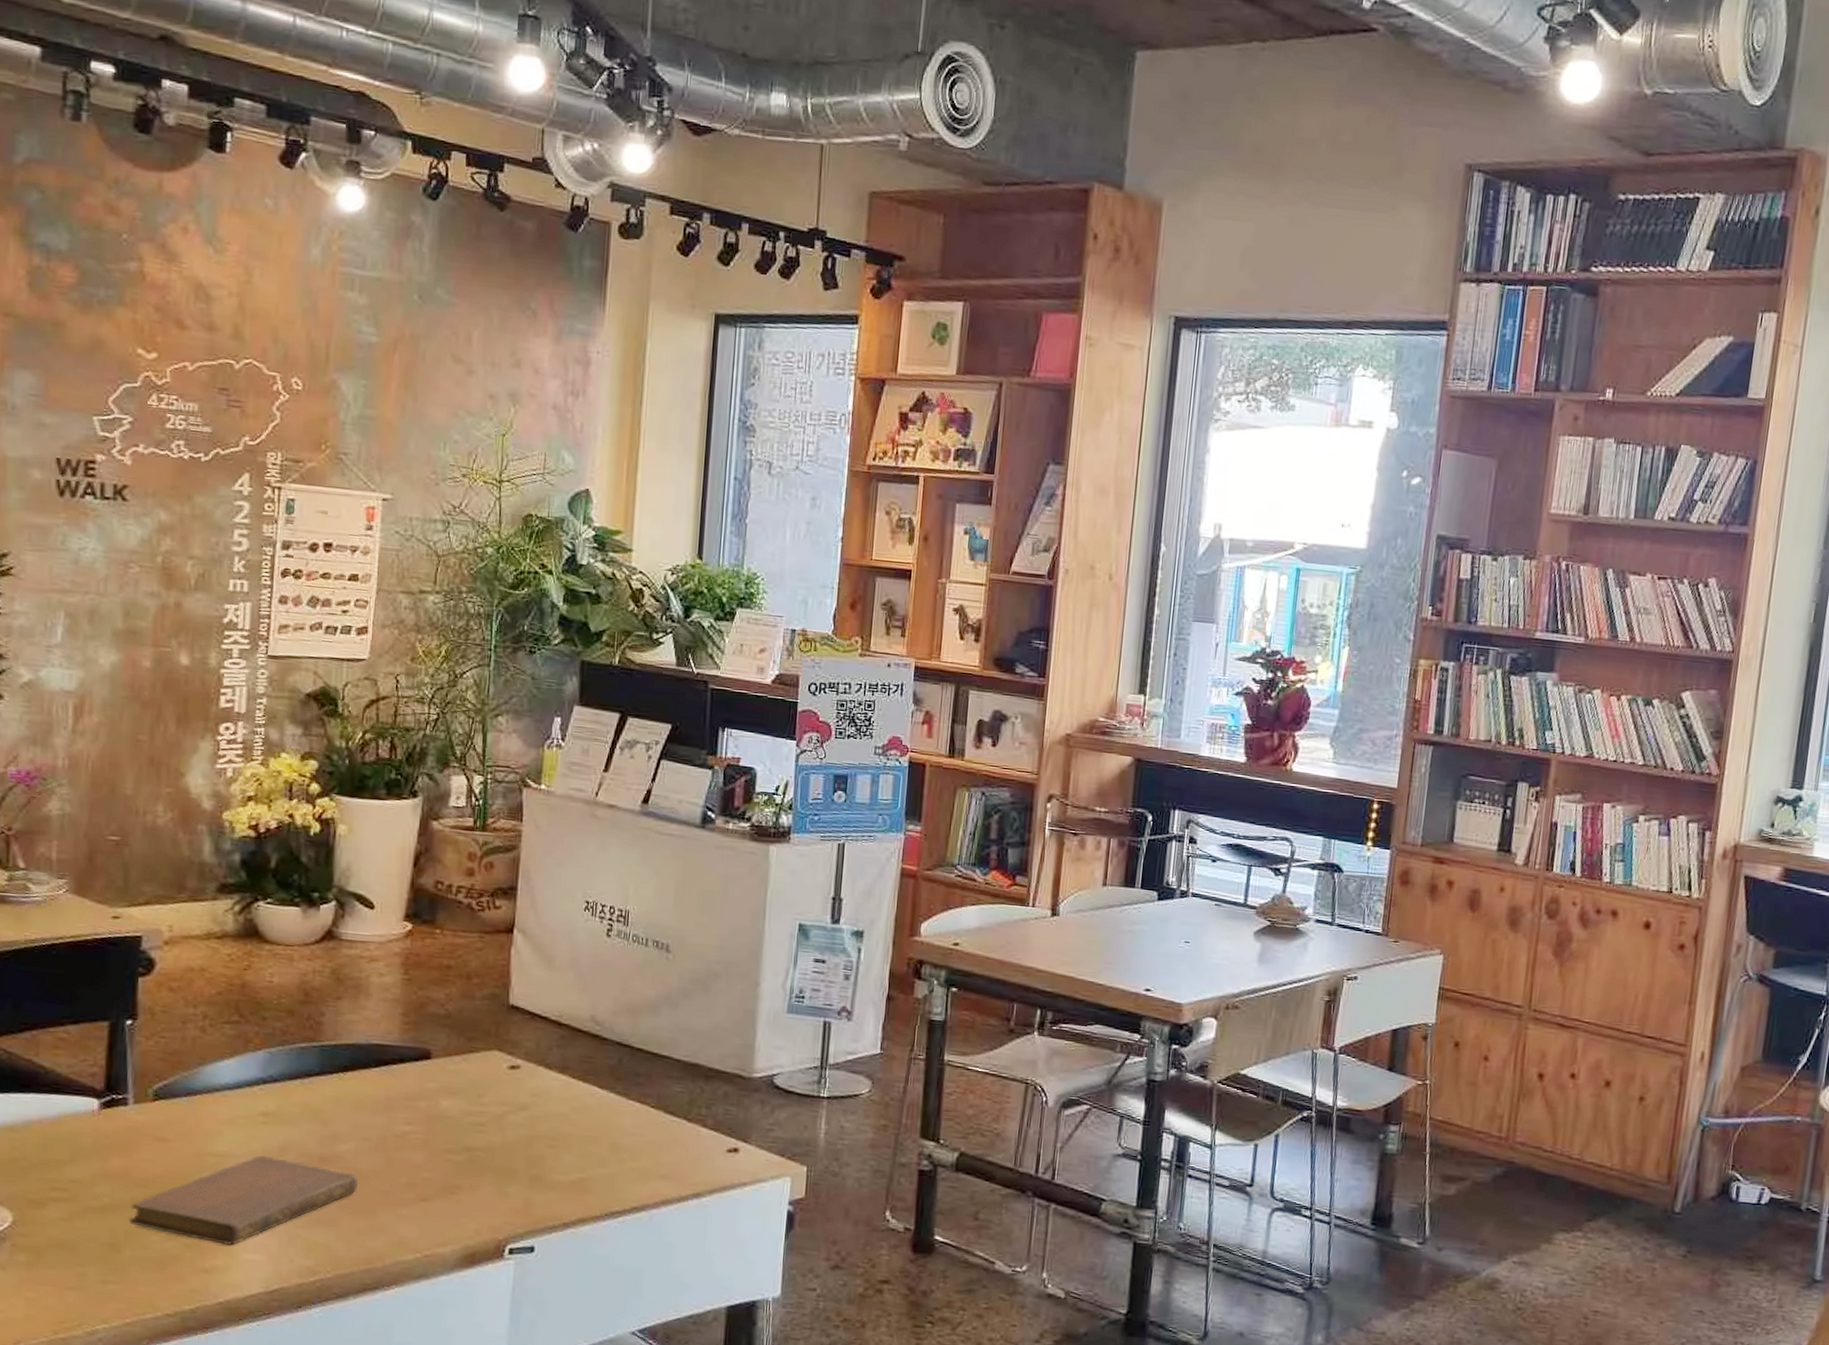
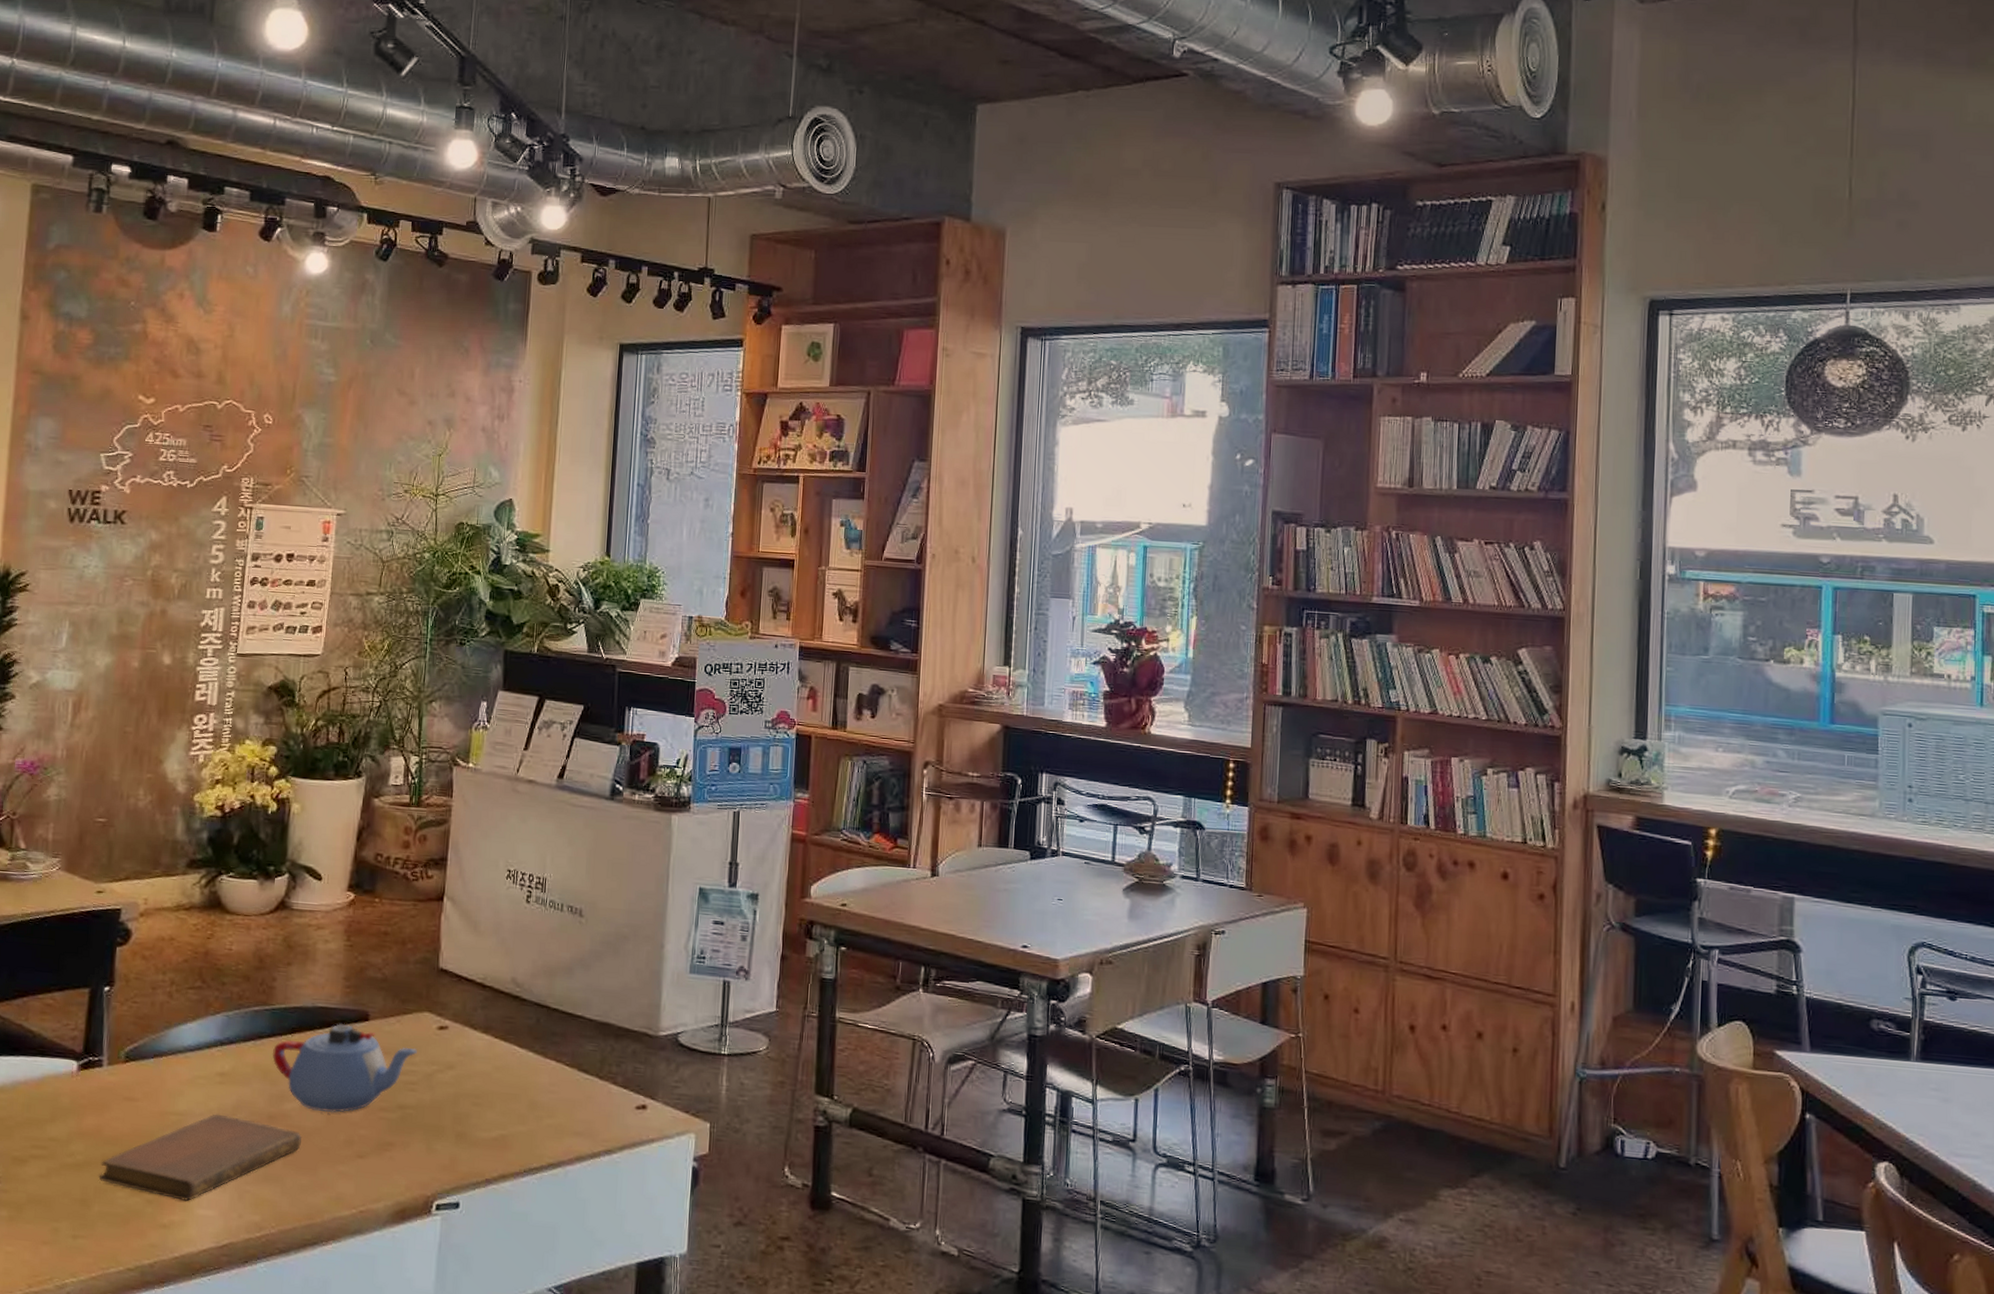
teapot: none [322,1062,486,1155] -> present [272,1024,417,1113]

